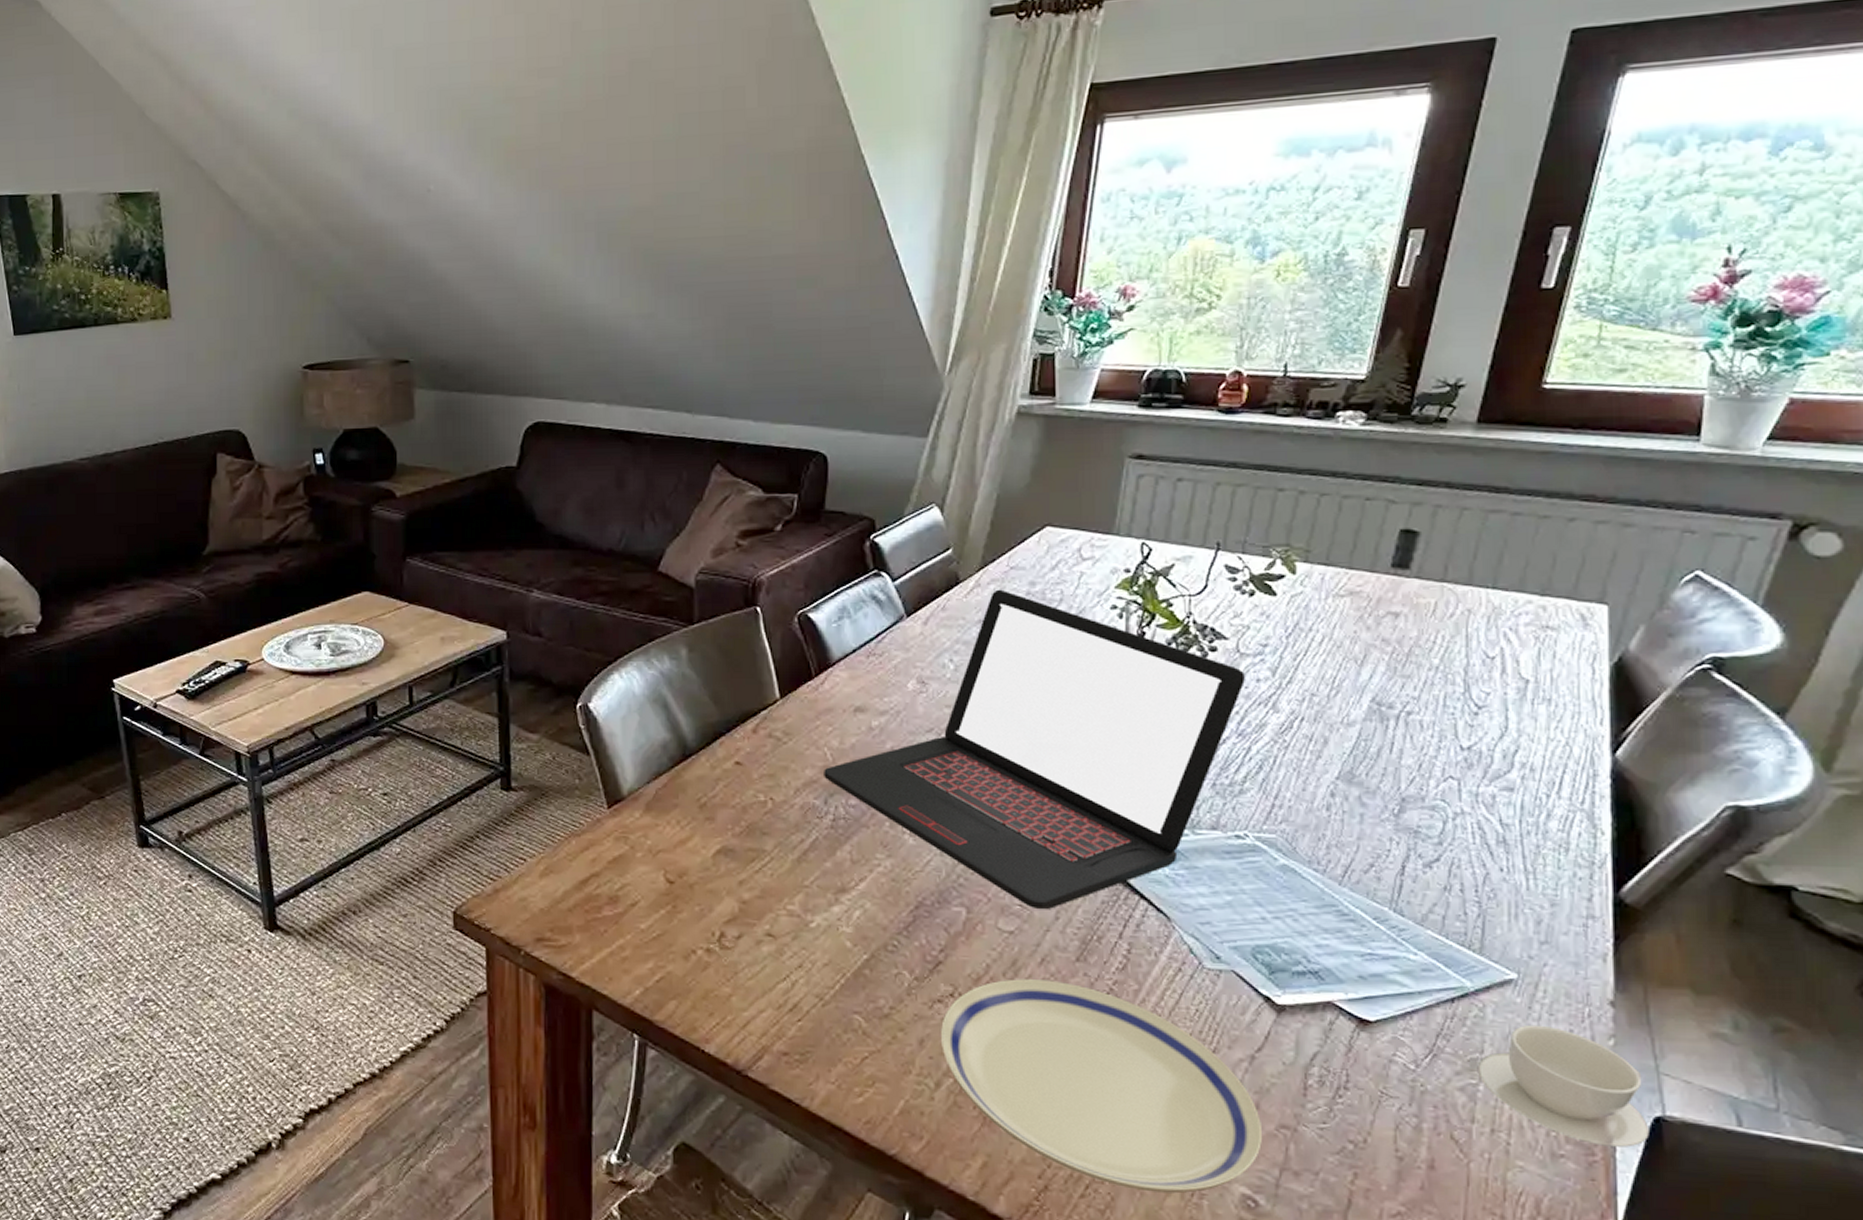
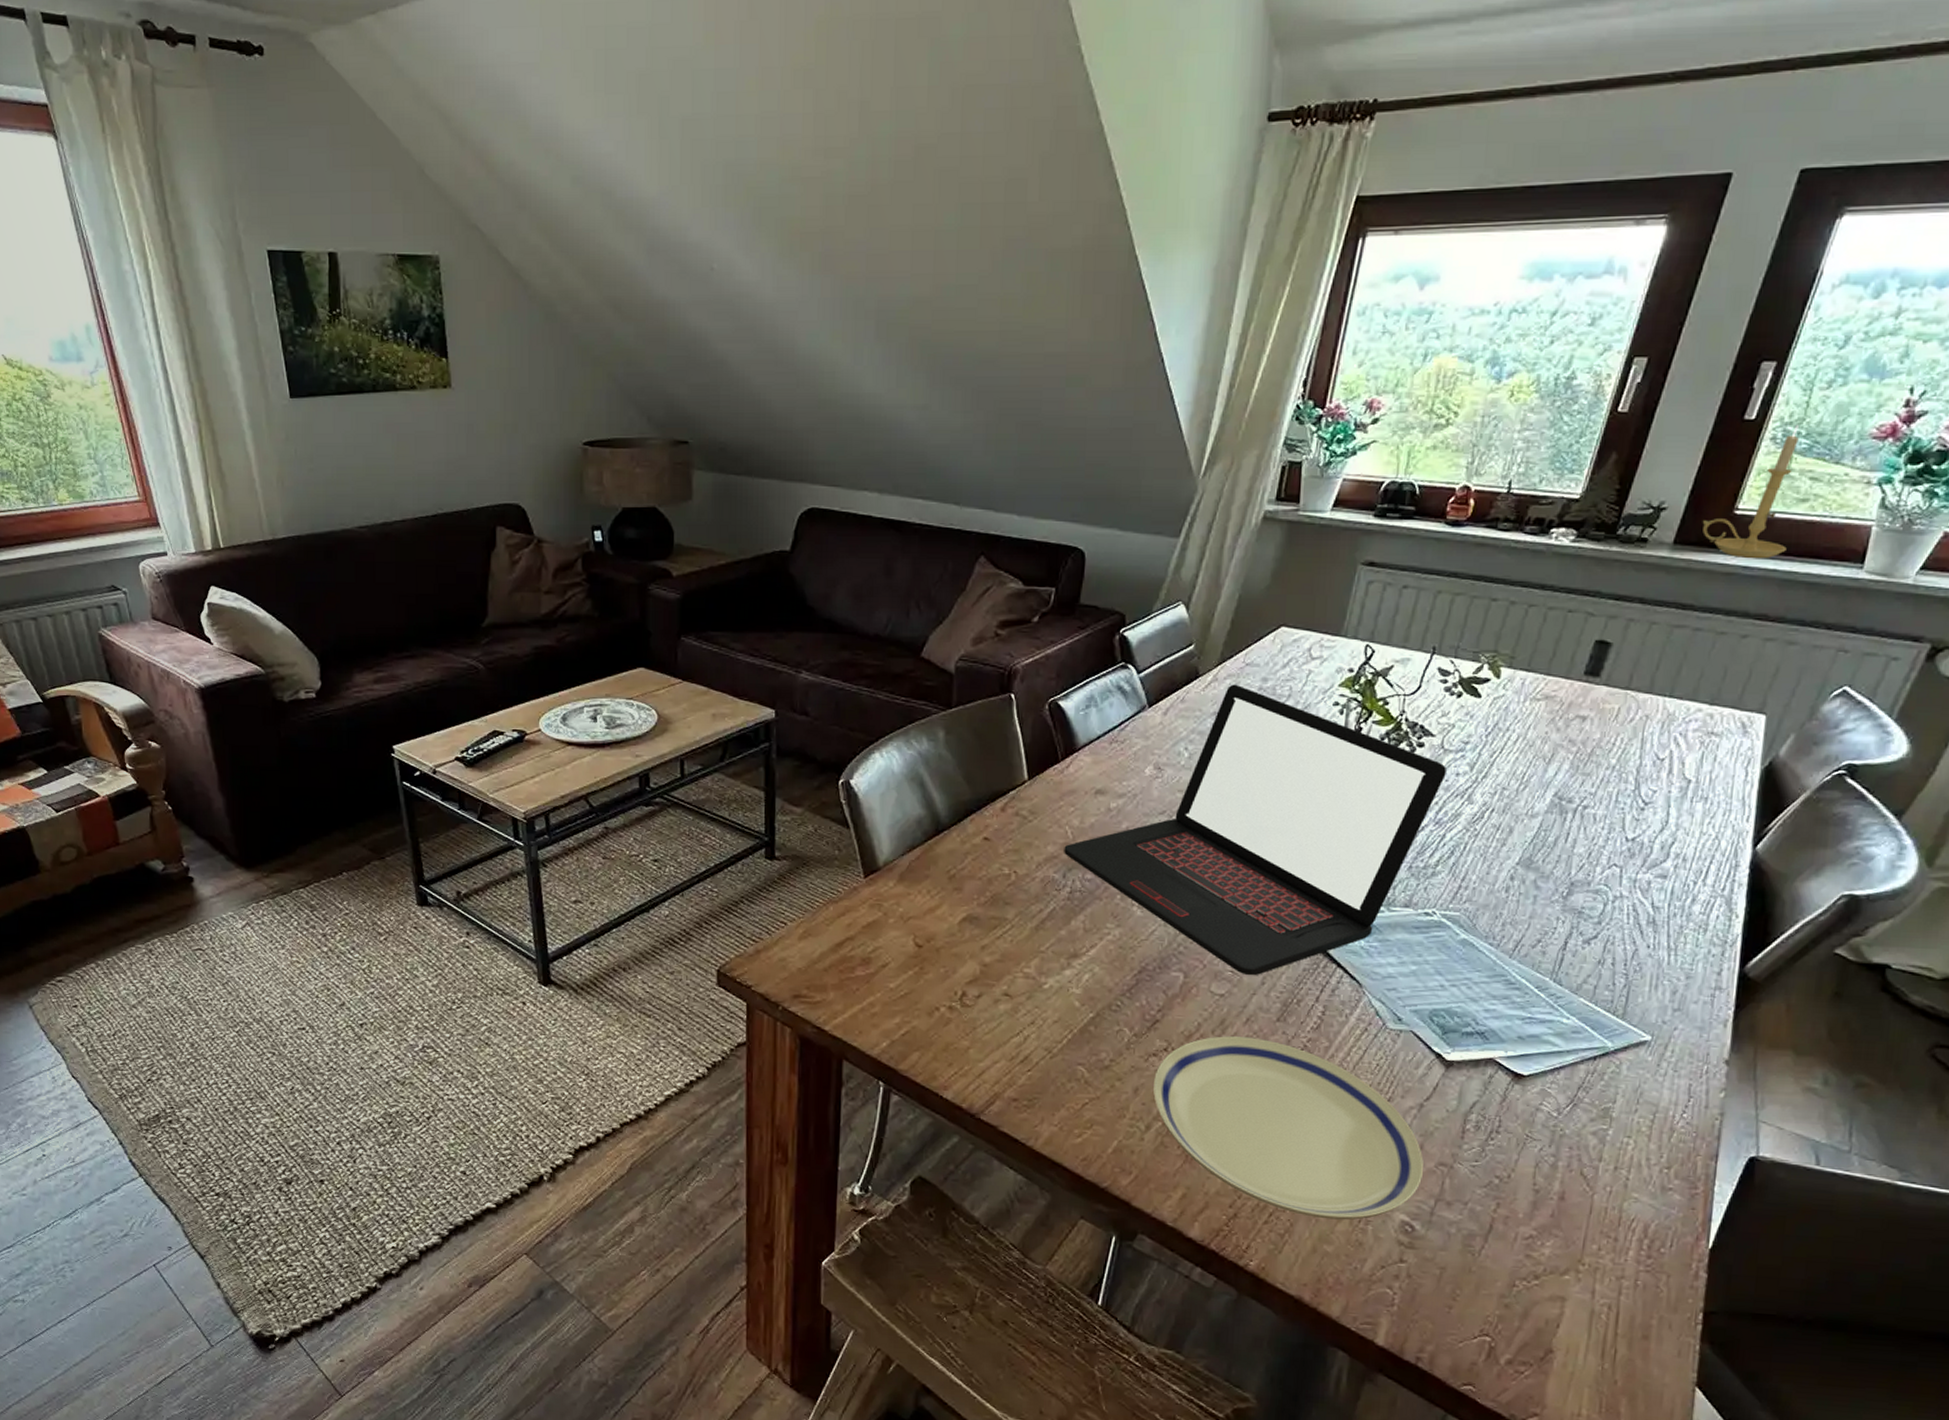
teacup: present [1477,1024,1649,1148] -> none [1609,1079,1744,1182]
candle holder: none [1507,291,1608,436] -> present [1702,424,1799,559]

